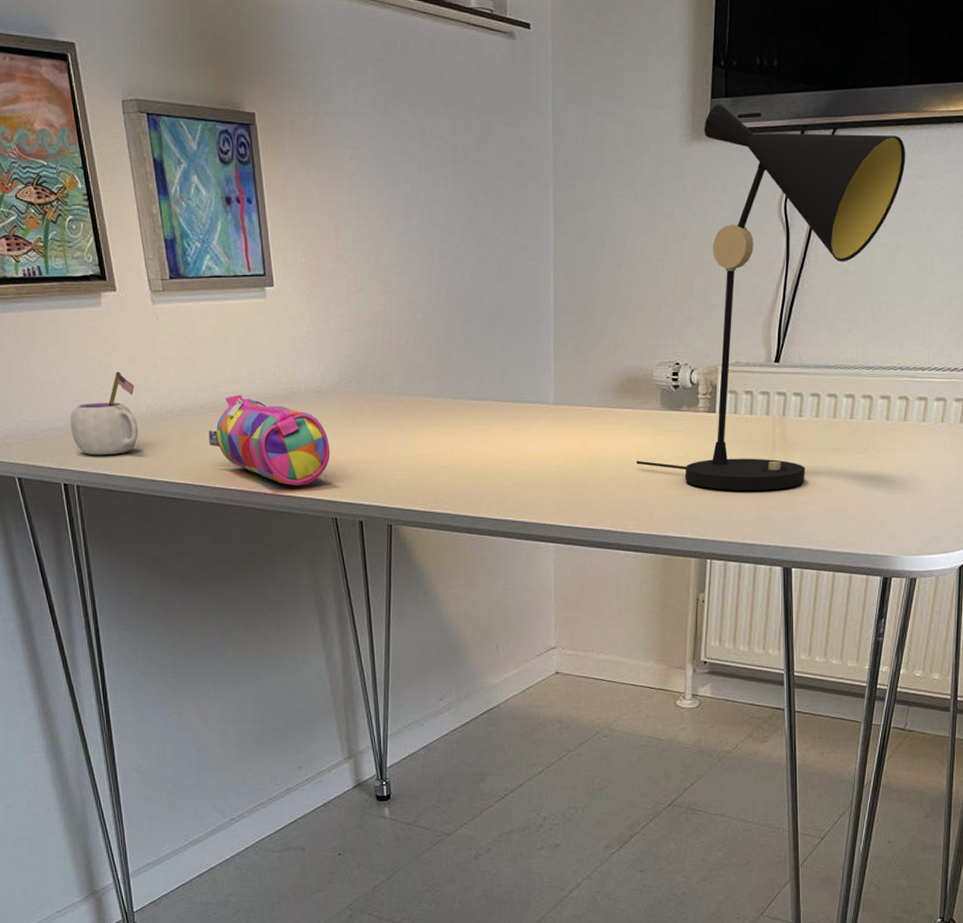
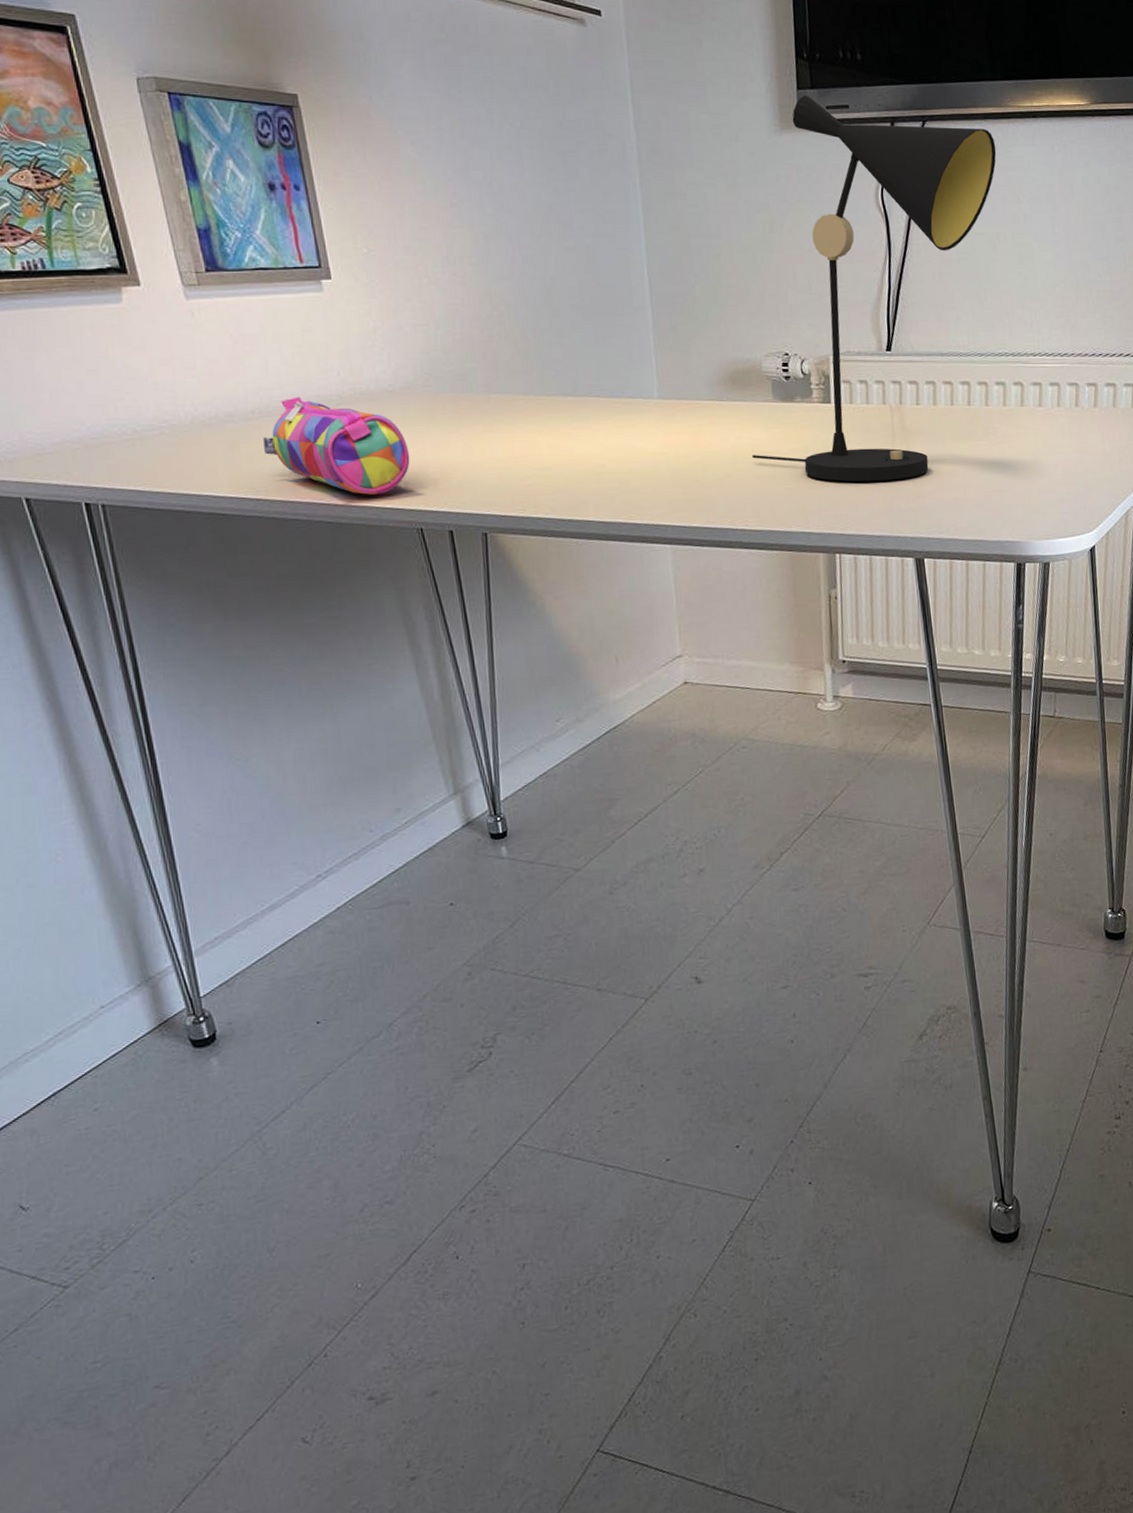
mug: present [70,371,139,456] -> none [89,374,177,470]

